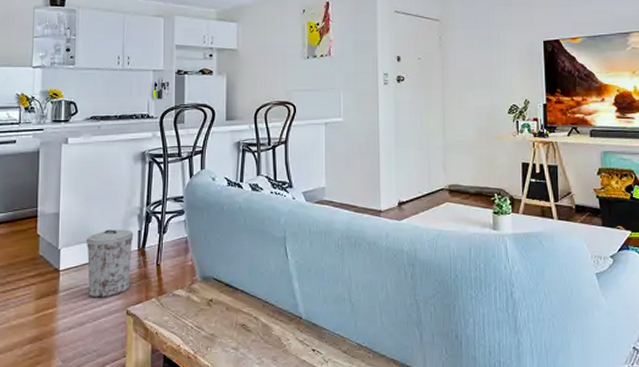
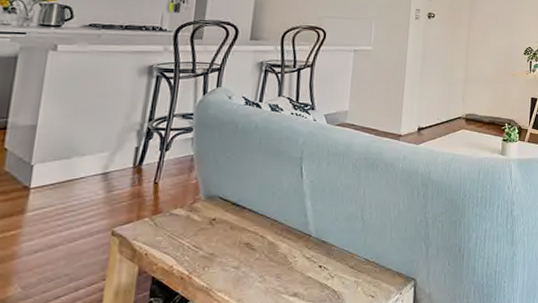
trash can: present [87,229,134,298] -> none [65,145,130,218]

